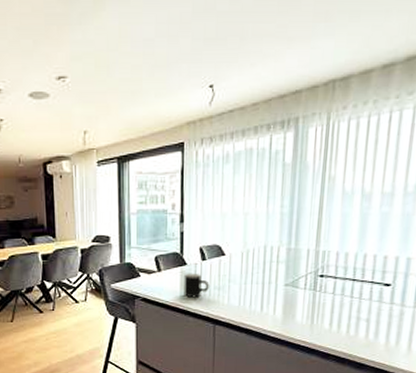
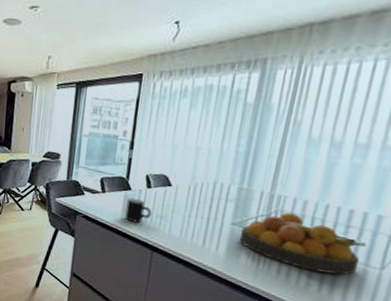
fruit bowl: none [294,266,402,319] -> present [240,212,367,275]

